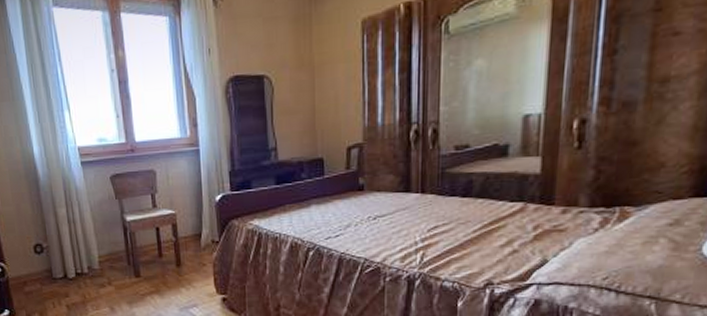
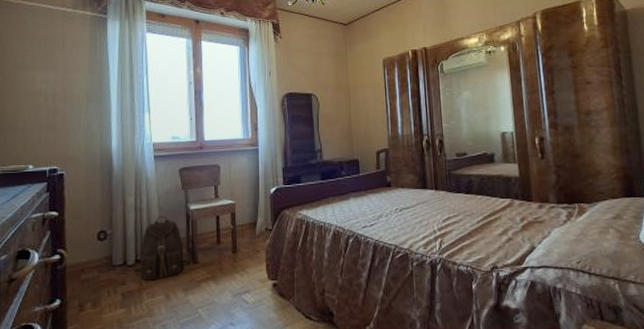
backpack: none [75,228,134,294] -> present [134,216,192,281]

